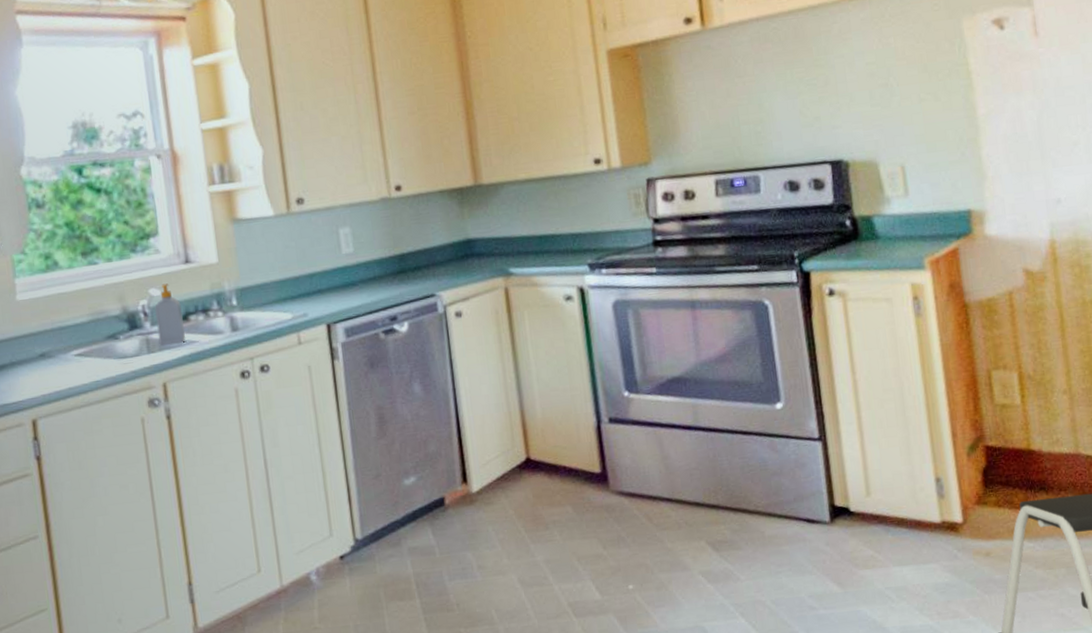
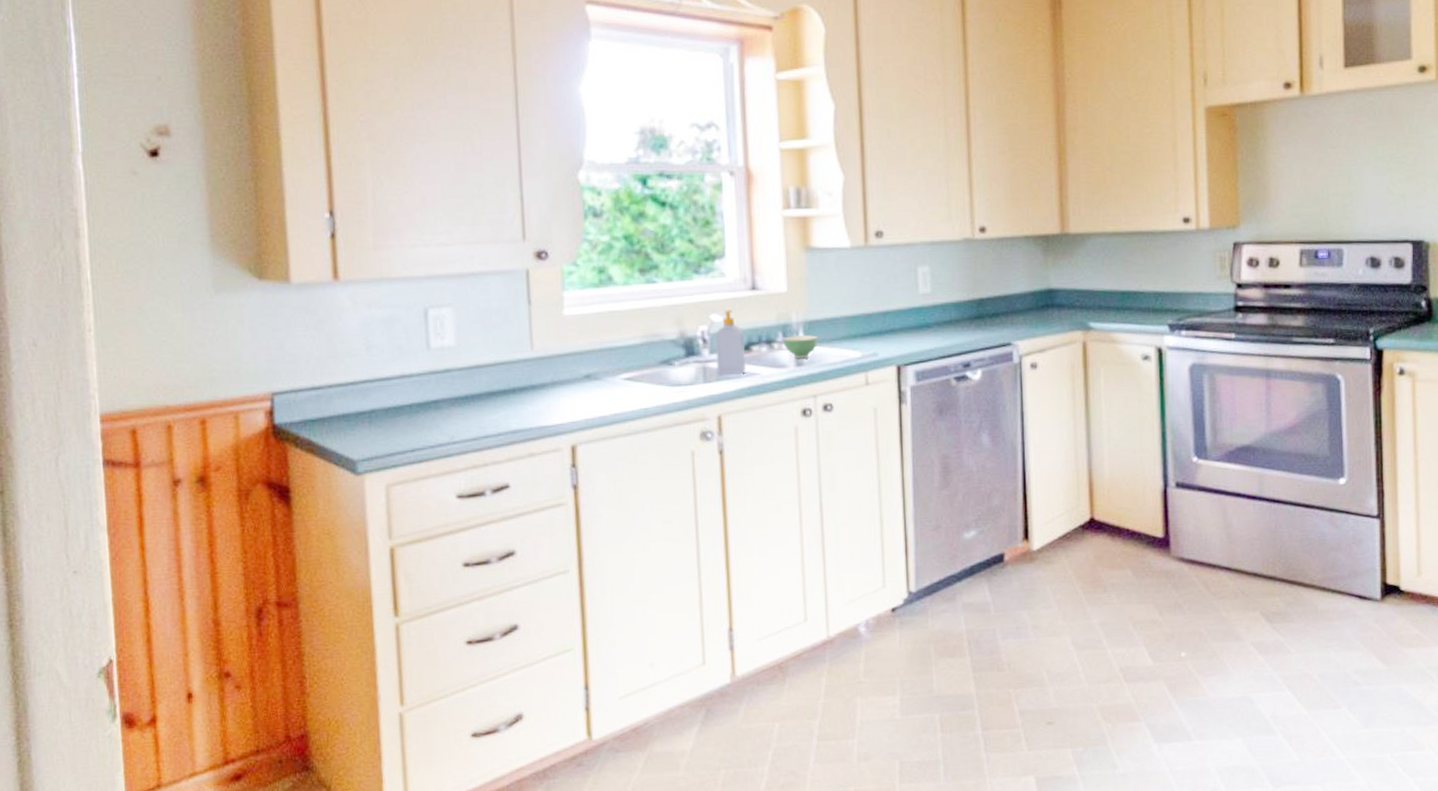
bowl: none [217,301,252,325] -> present [782,335,820,359]

